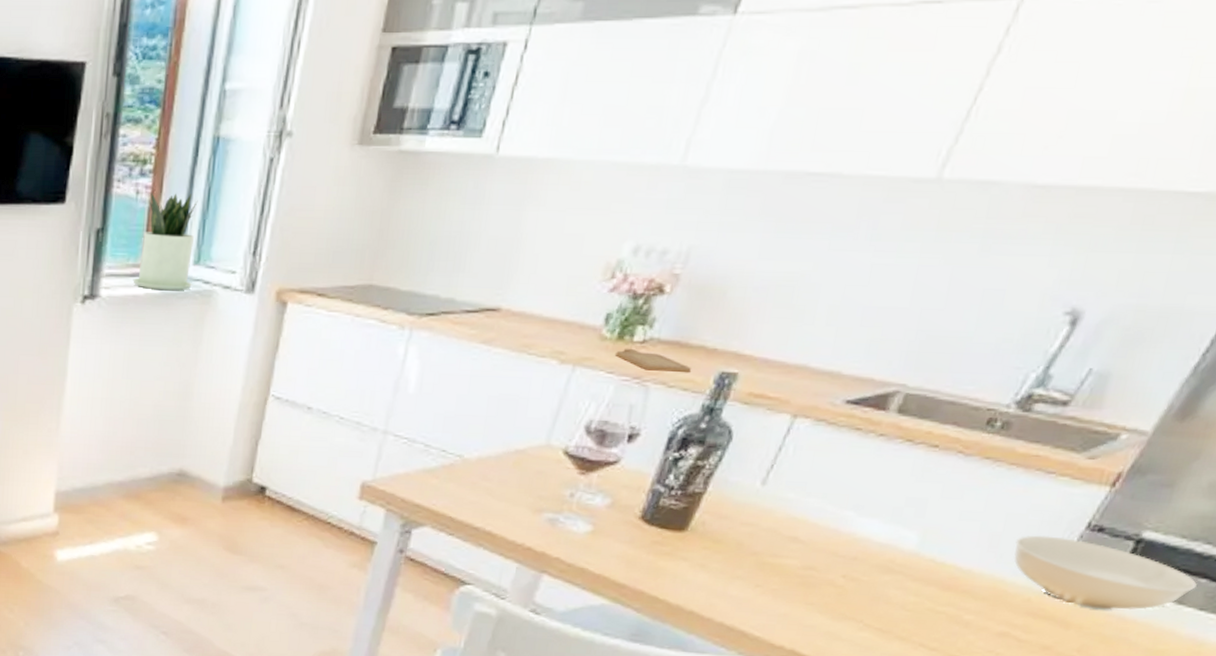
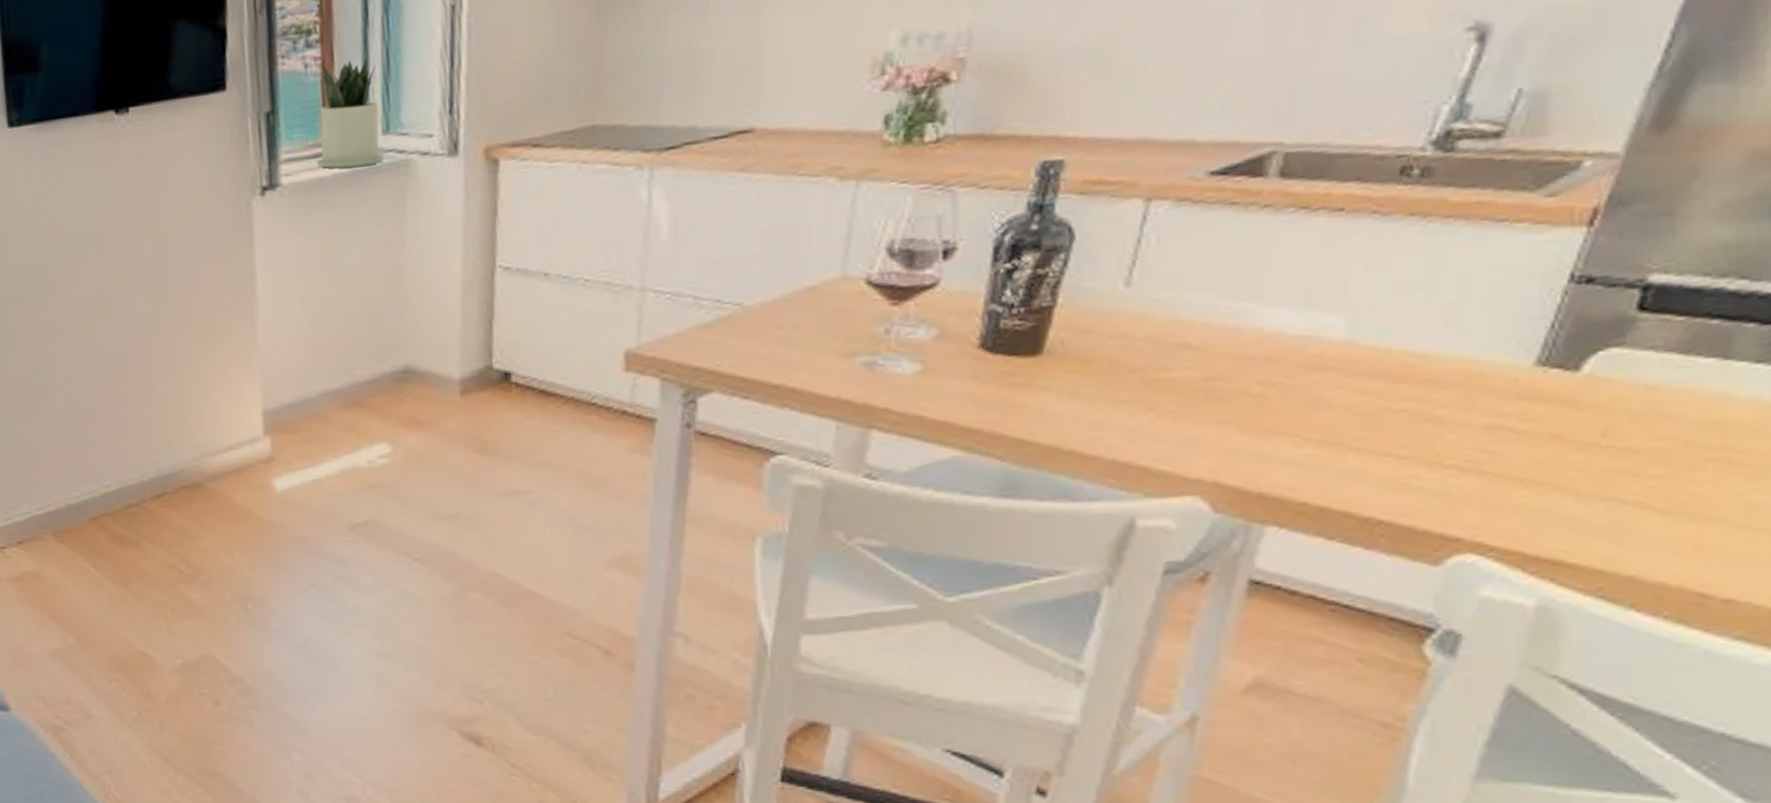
chopping board: present [615,348,691,373] -> none [906,150,1004,173]
bowl: present [1014,535,1197,610] -> none [1479,296,1742,380]

